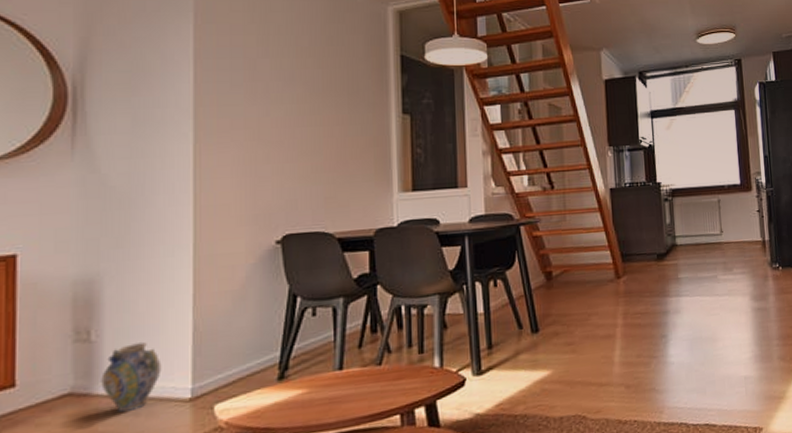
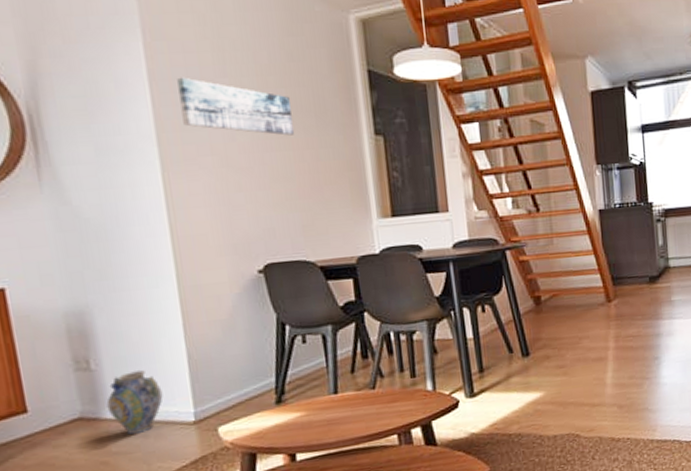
wall art: none [221,56,326,112] -> present [177,77,294,136]

